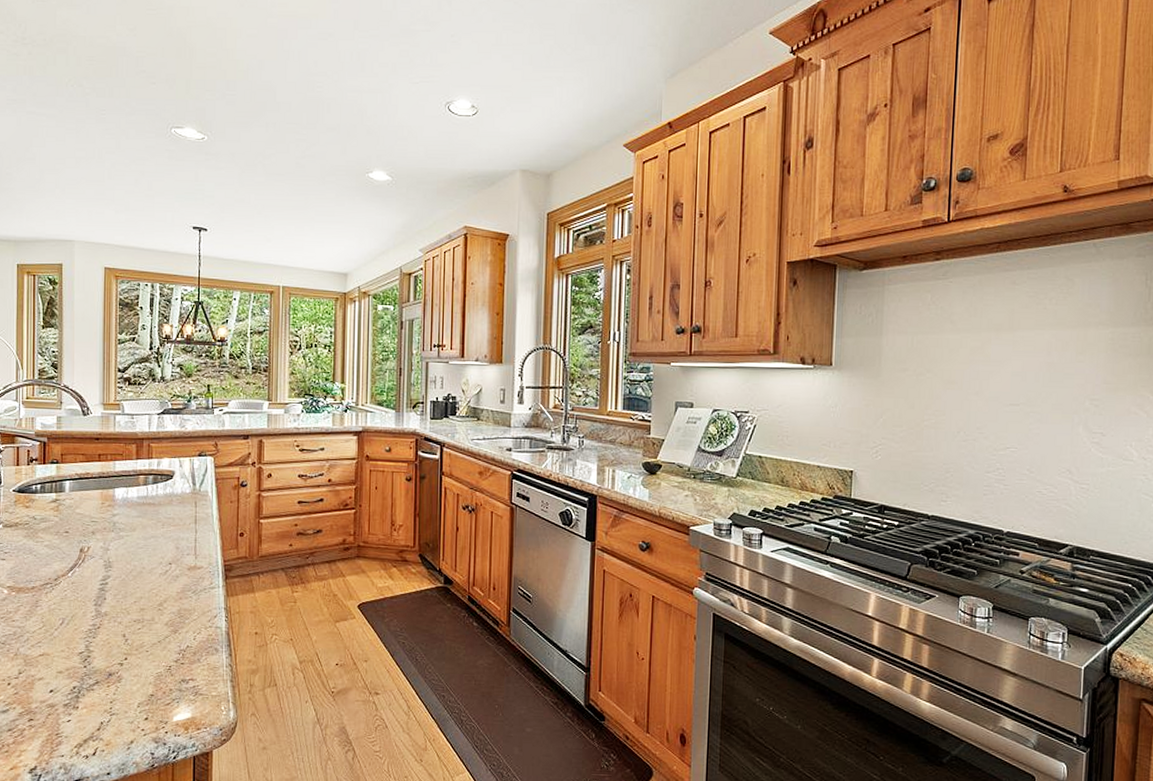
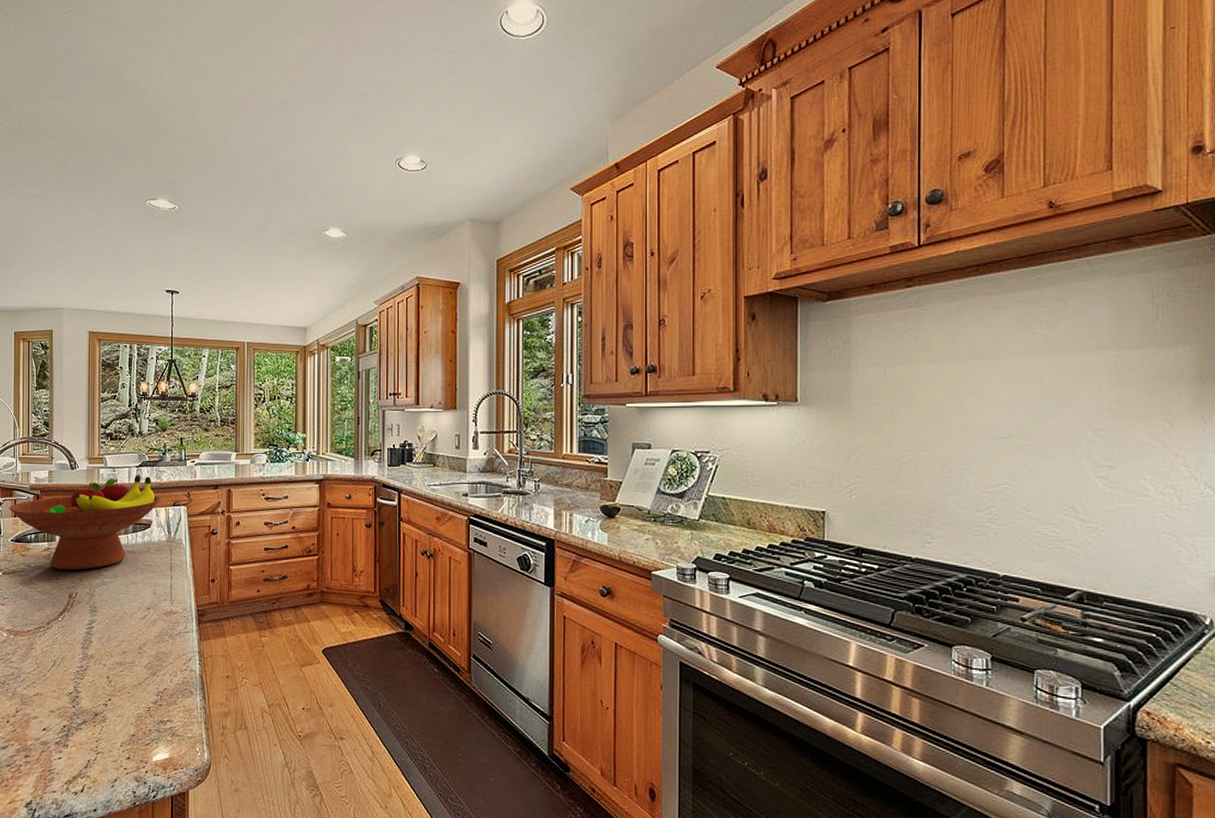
fruit bowl: none [10,423,185,523] -> present [9,475,161,570]

